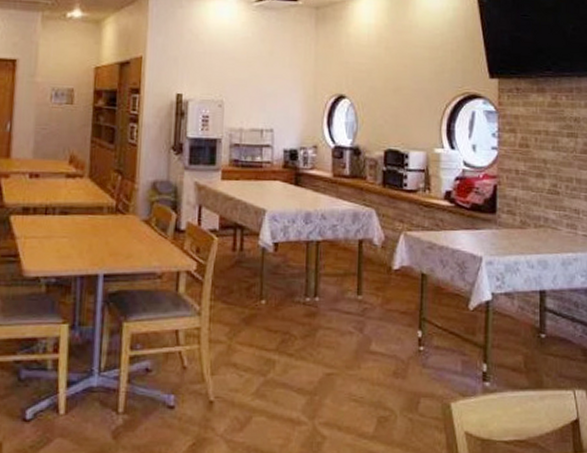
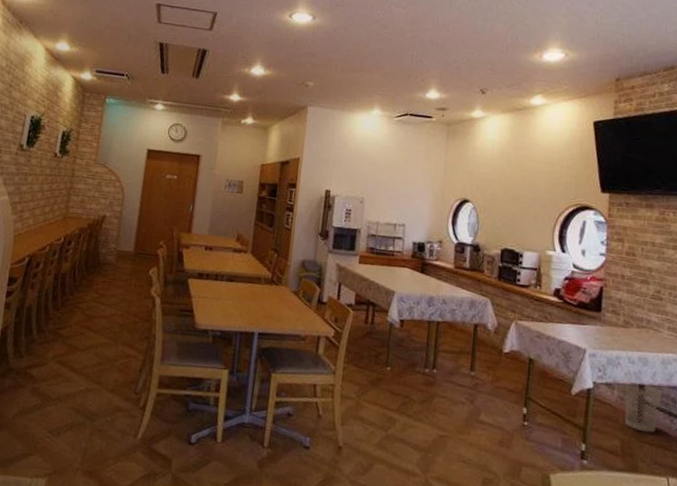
wastebasket: none [525,289,564,343] -> present [624,382,662,433]

